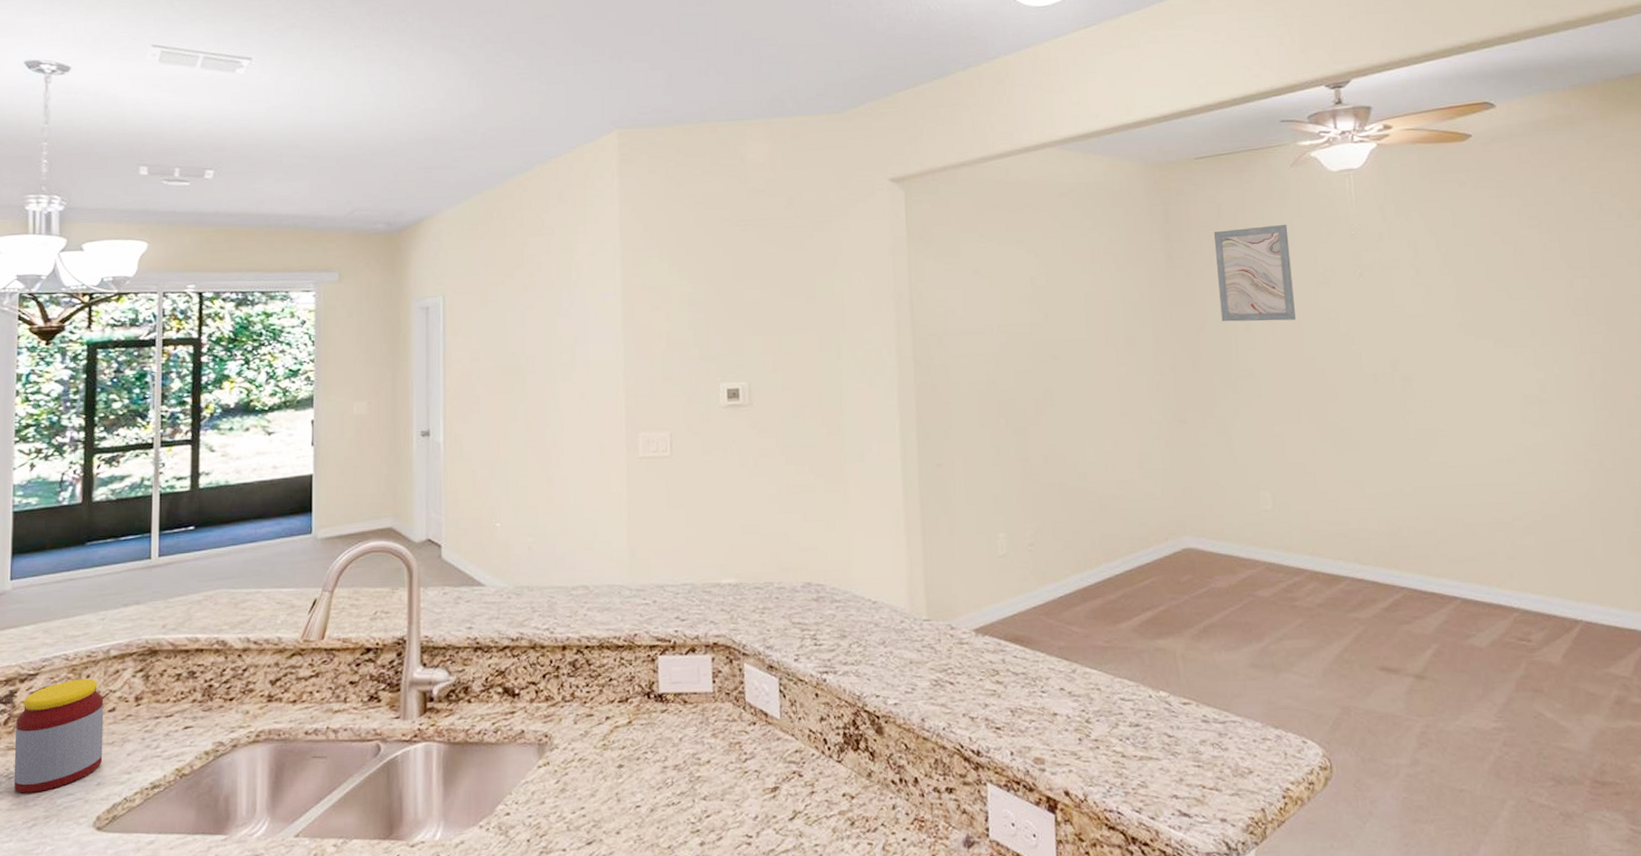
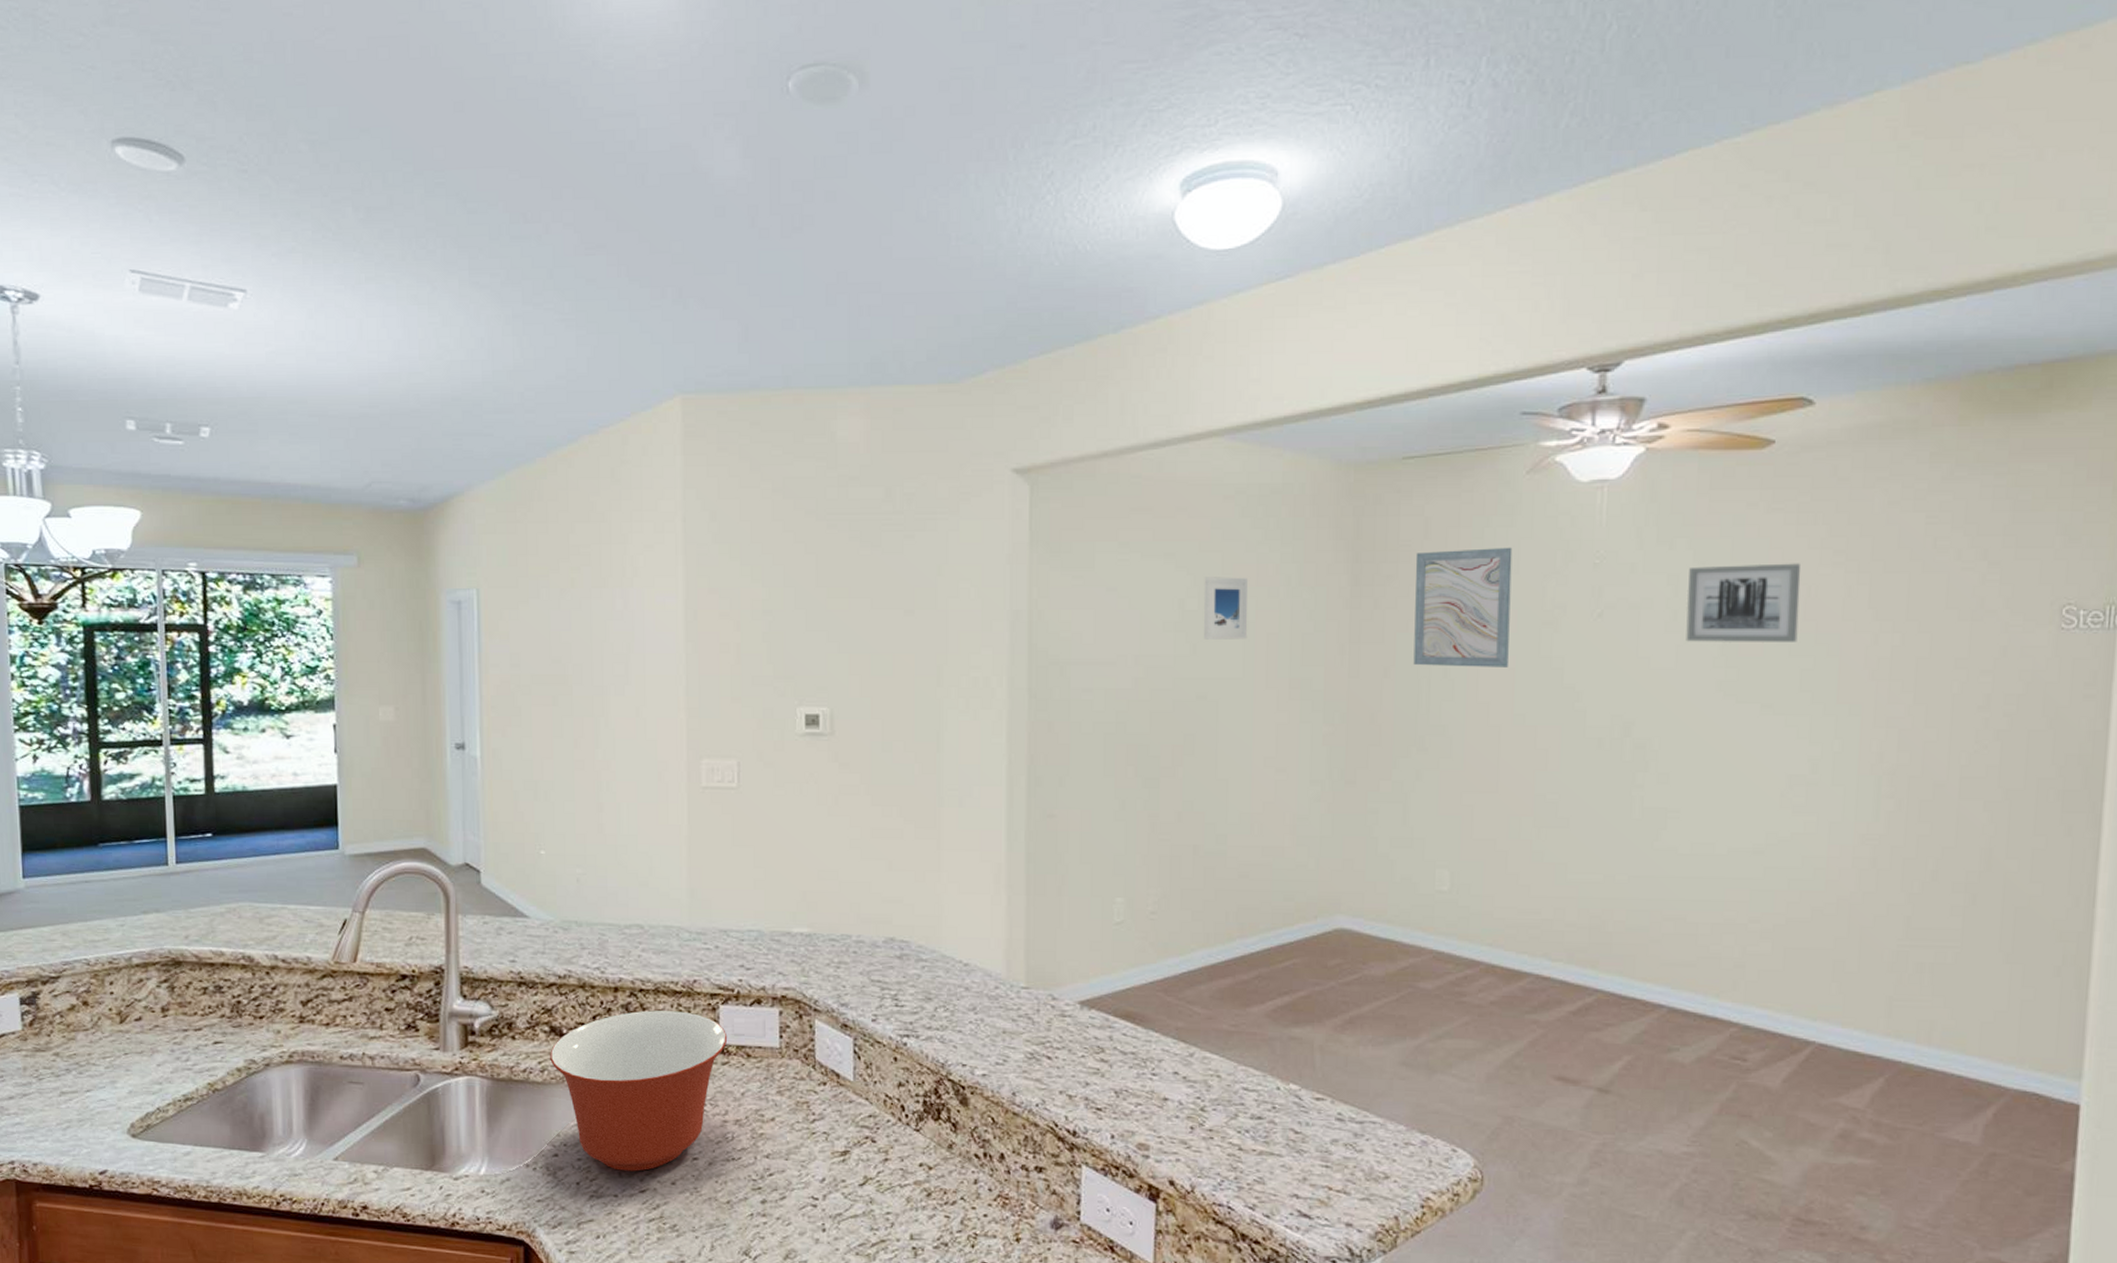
jar: present [13,678,104,793] -> none [41,985,133,1096]
mixing bowl: none [503,664,666,824] -> present [550,1010,728,1172]
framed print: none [1049,257,1088,309] -> present [1203,577,1248,639]
wall art: none [1423,227,1513,292] -> present [1686,563,1801,642]

